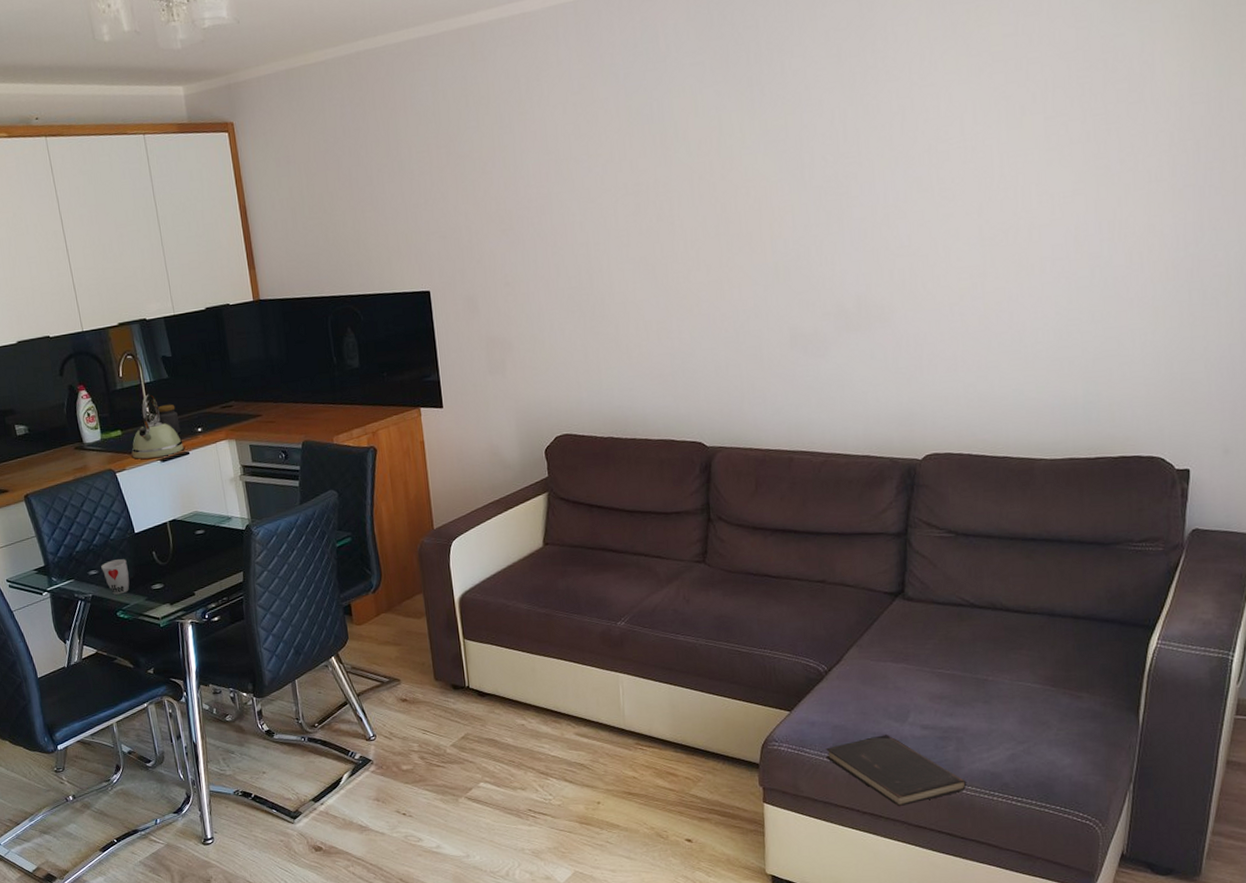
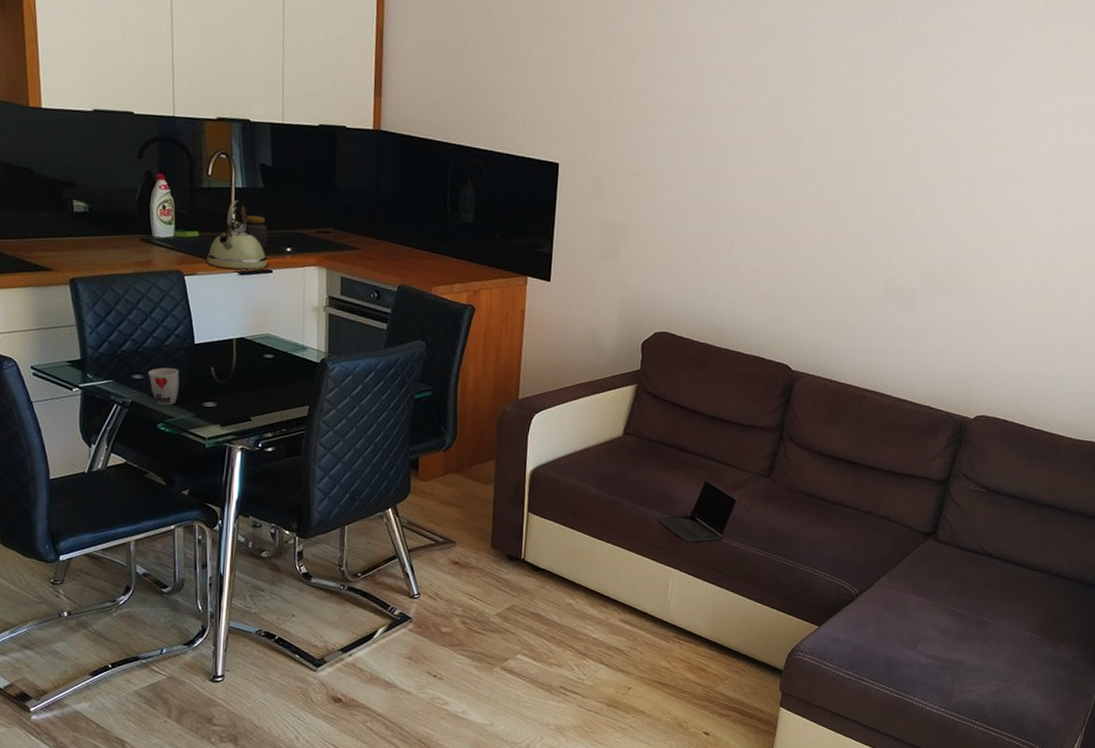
laptop computer: none [594,576,676,646] -> present [657,480,738,544]
hardcover book: present [826,735,966,807] -> none [843,658,954,725]

